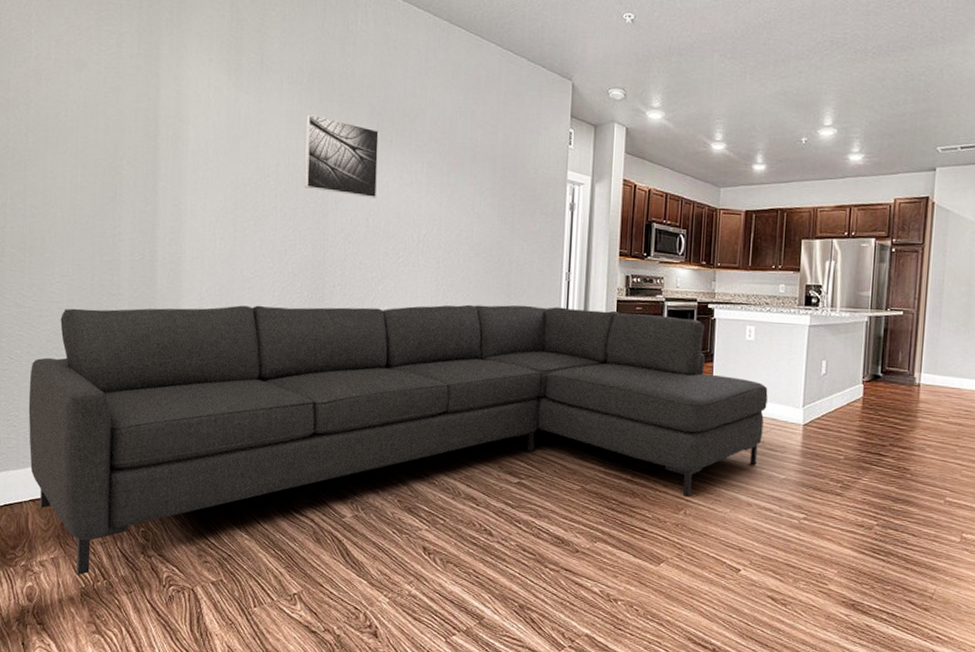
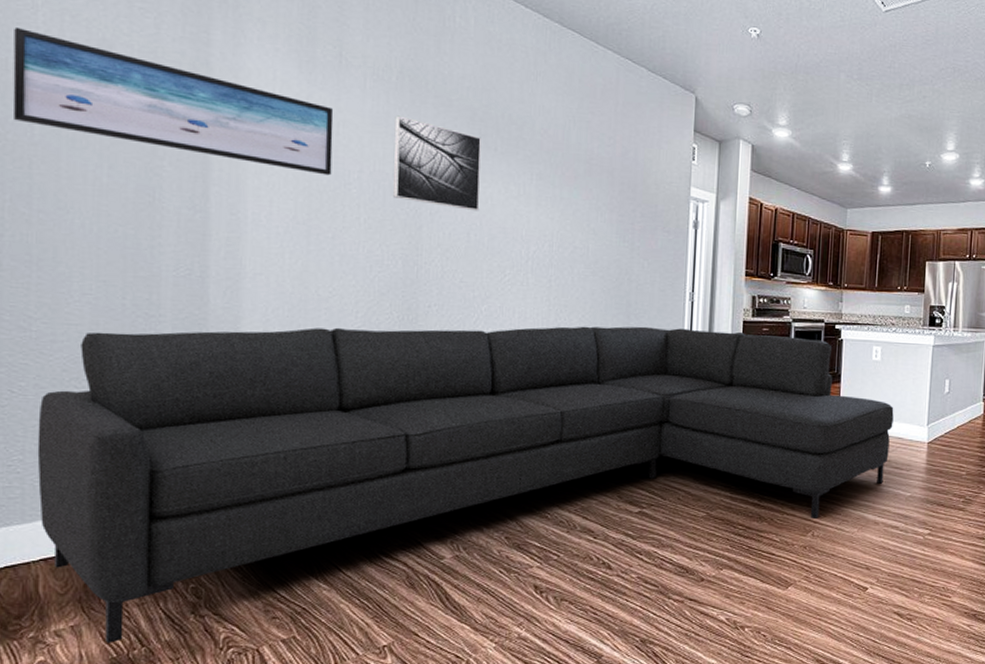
wall art: none [13,52,256,170] -> present [13,26,334,176]

